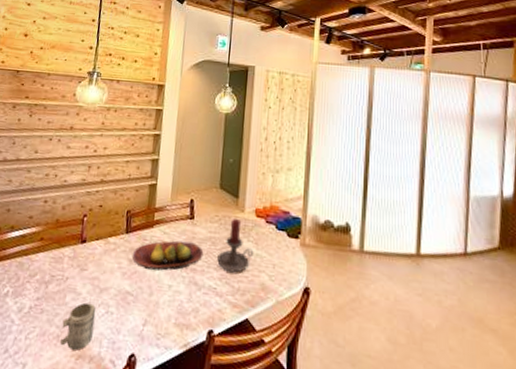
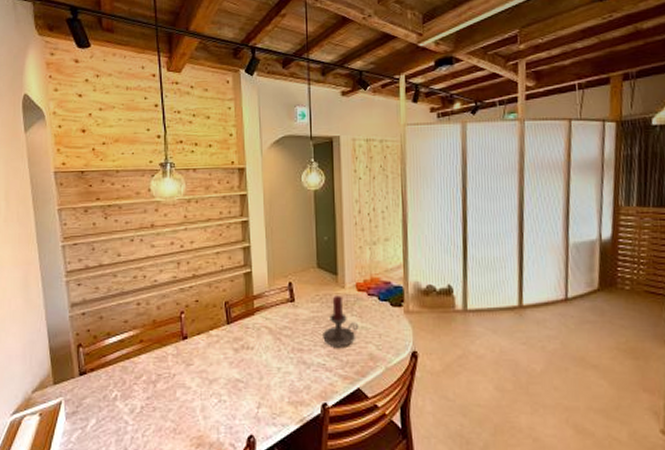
mug: present [60,302,96,351] -> none [177,395,209,440]
fruit bowl: present [132,240,204,271] -> none [236,324,309,357]

